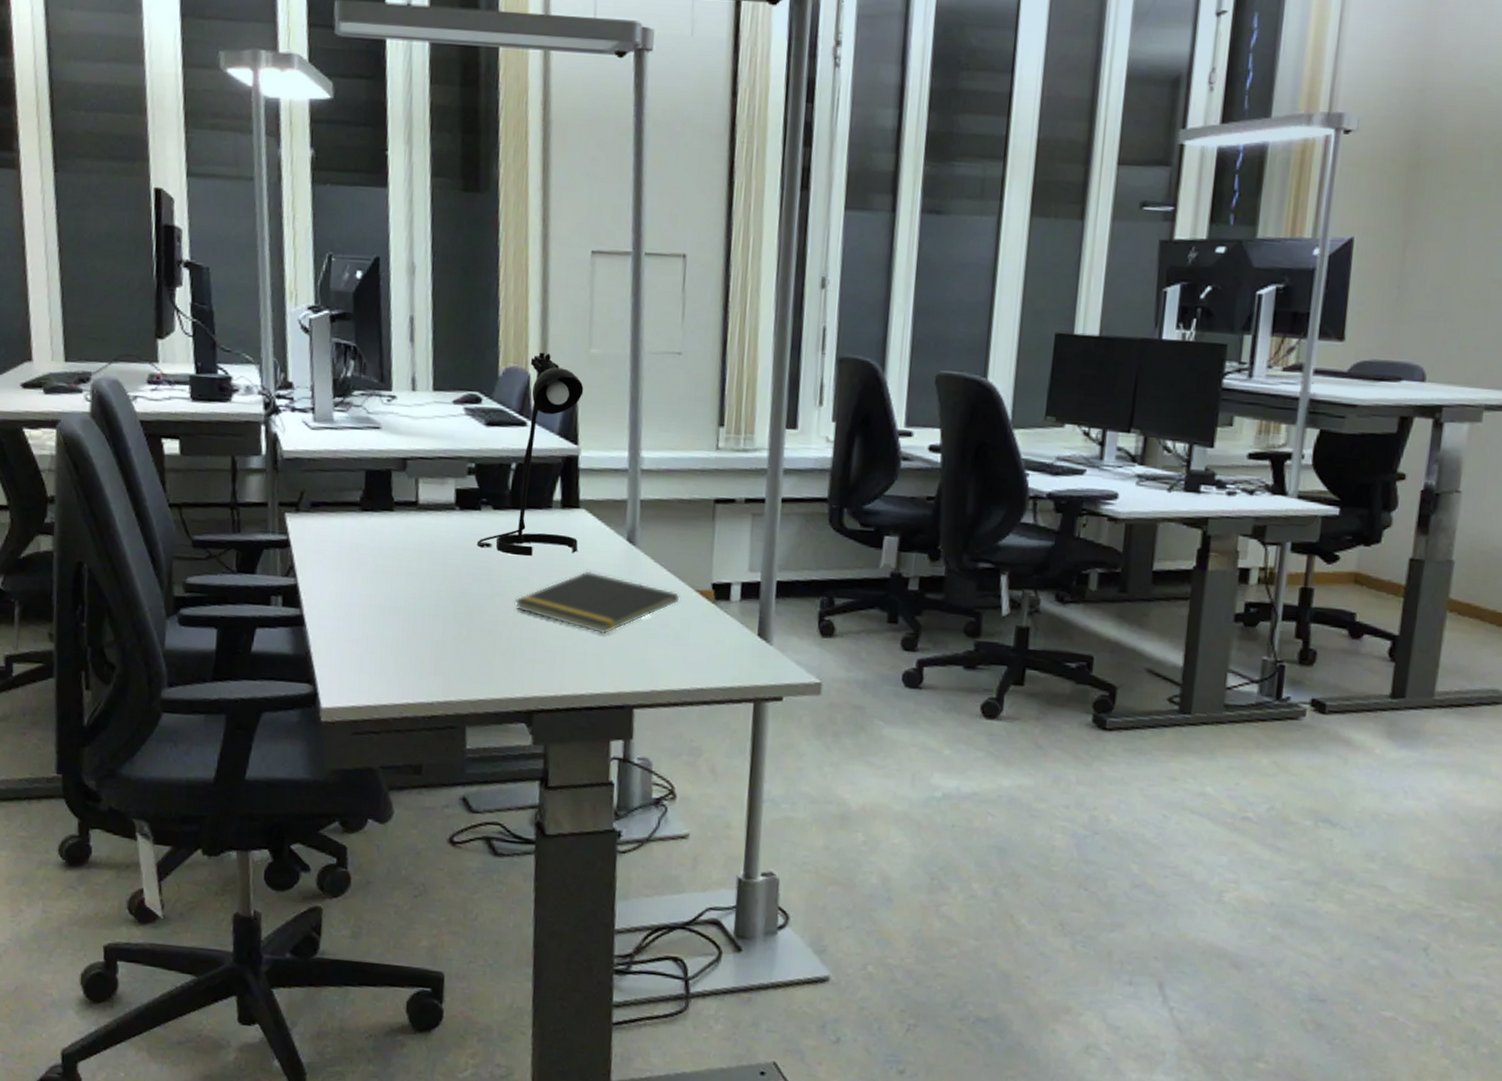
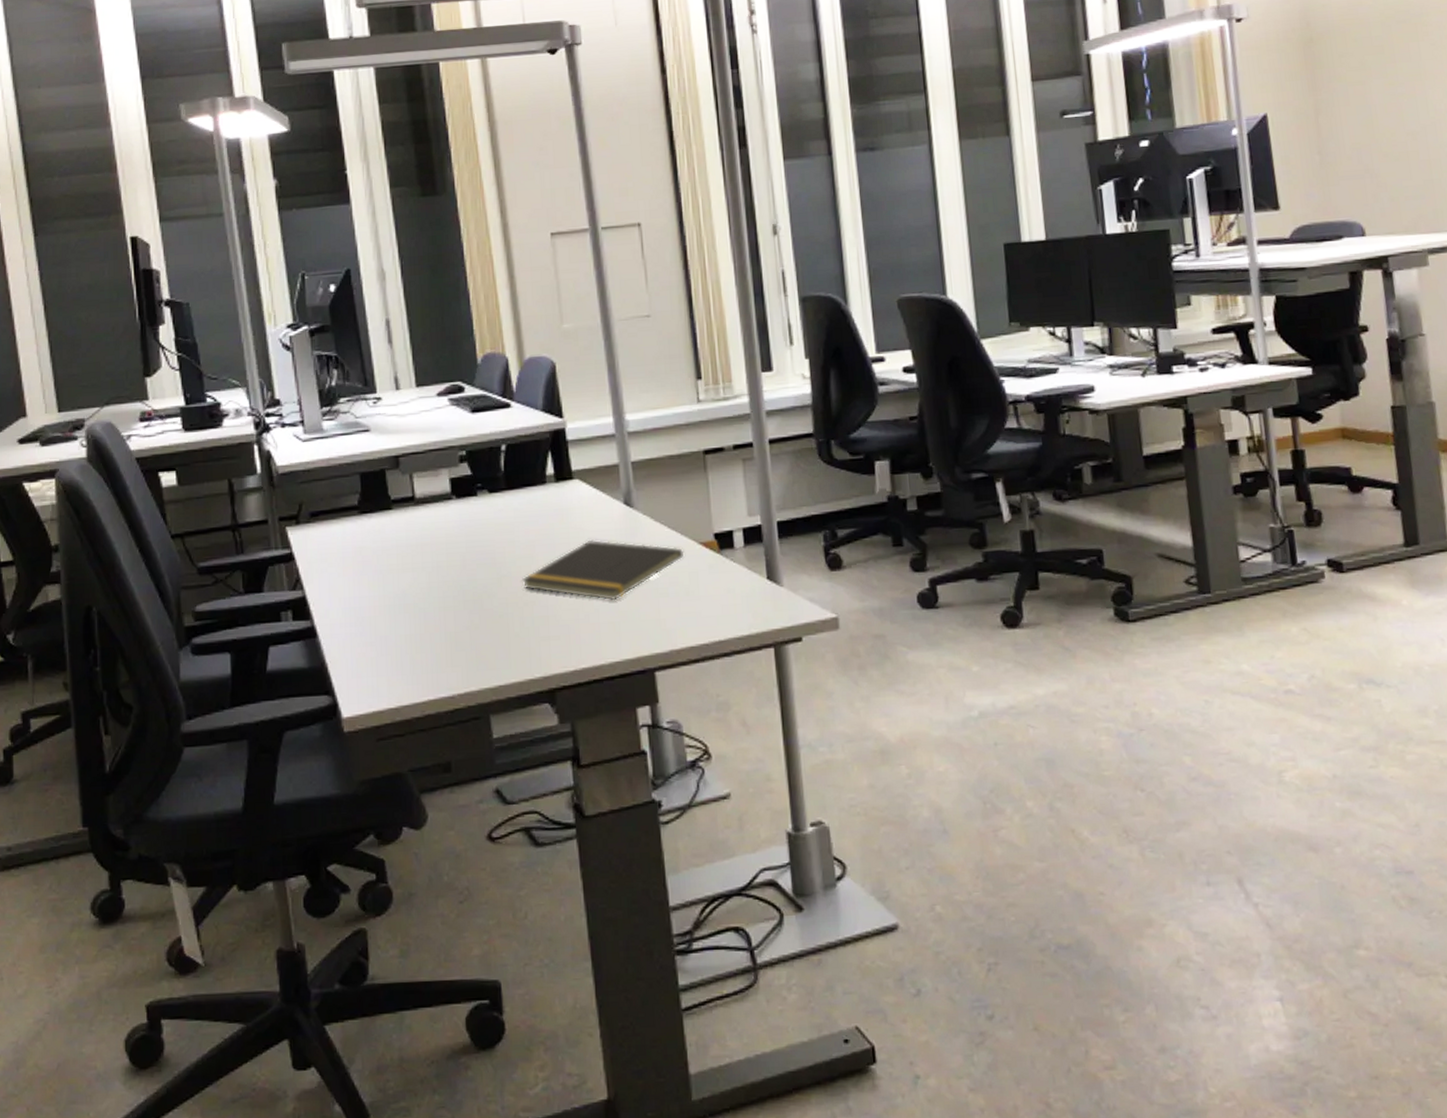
desk lamp: present [476,352,584,557] -> none [477,334,577,536]

